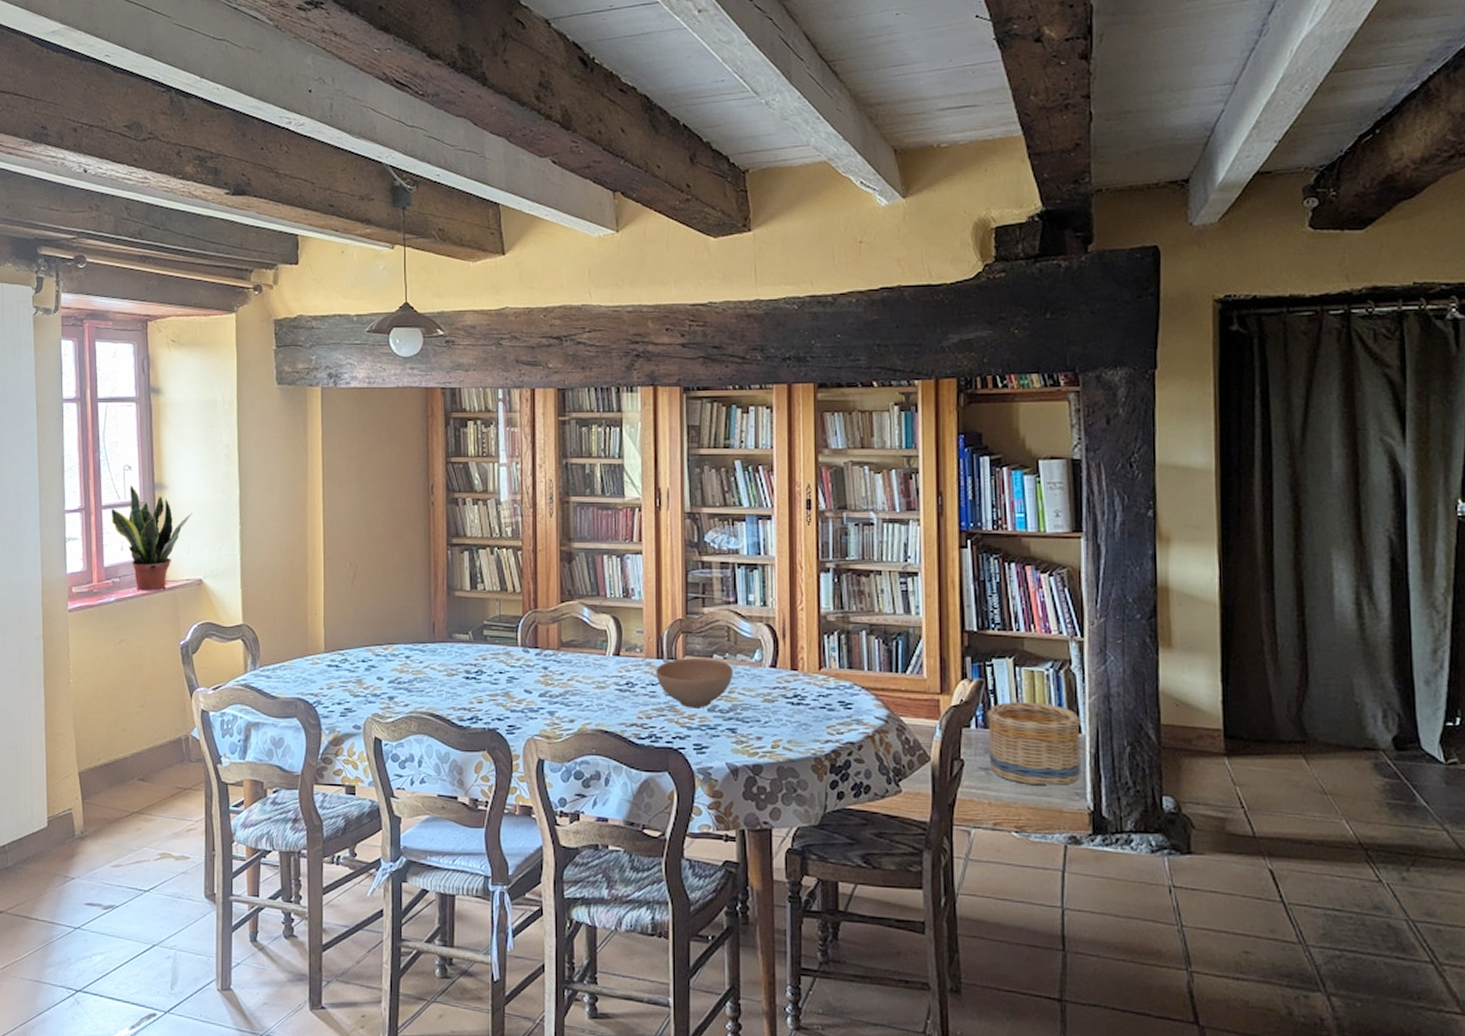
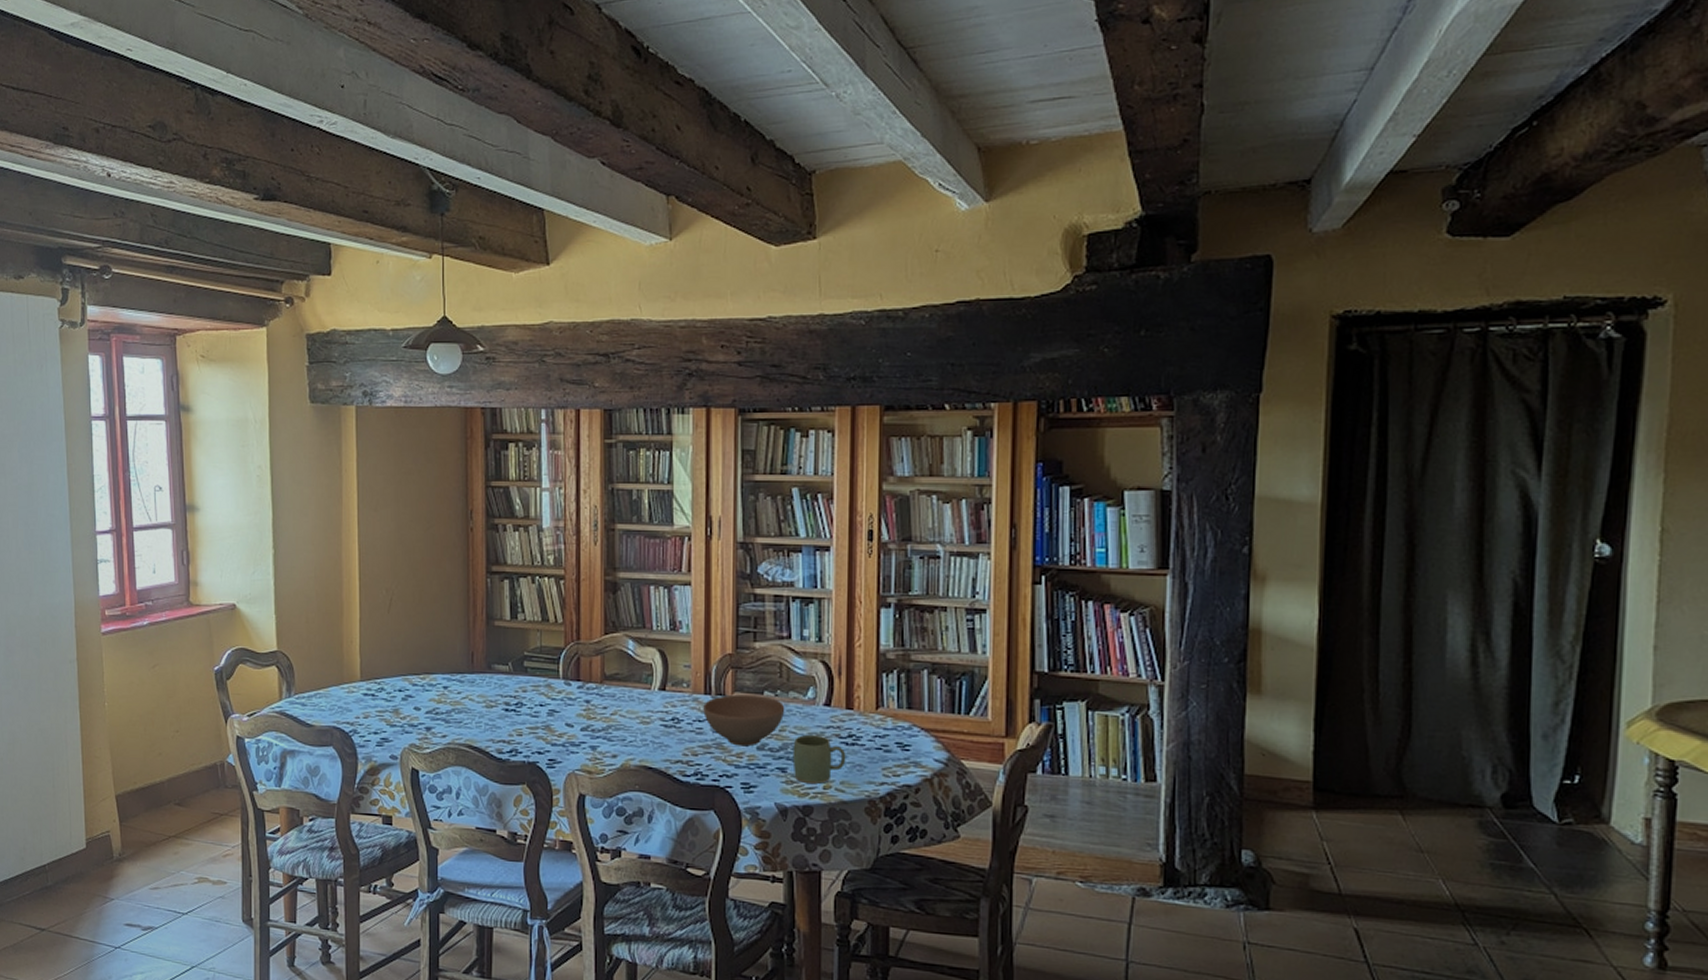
potted plant: present [111,485,193,591] -> none [142,507,226,616]
mug: none [742,695,793,743] -> present [792,734,846,784]
basket: present [986,702,1081,786] -> none [1054,747,1157,835]

